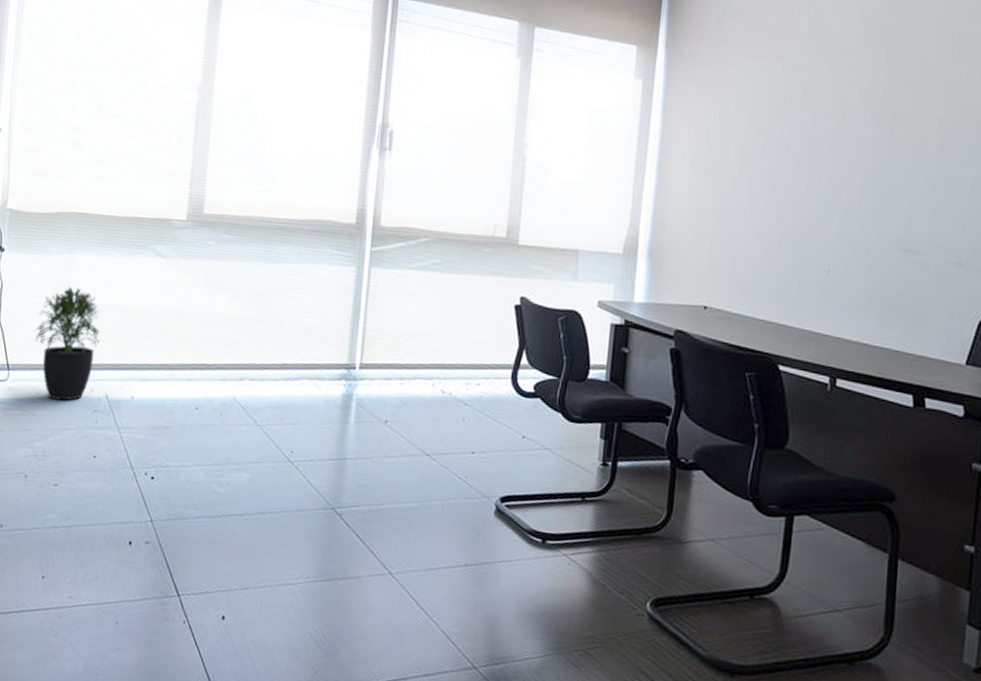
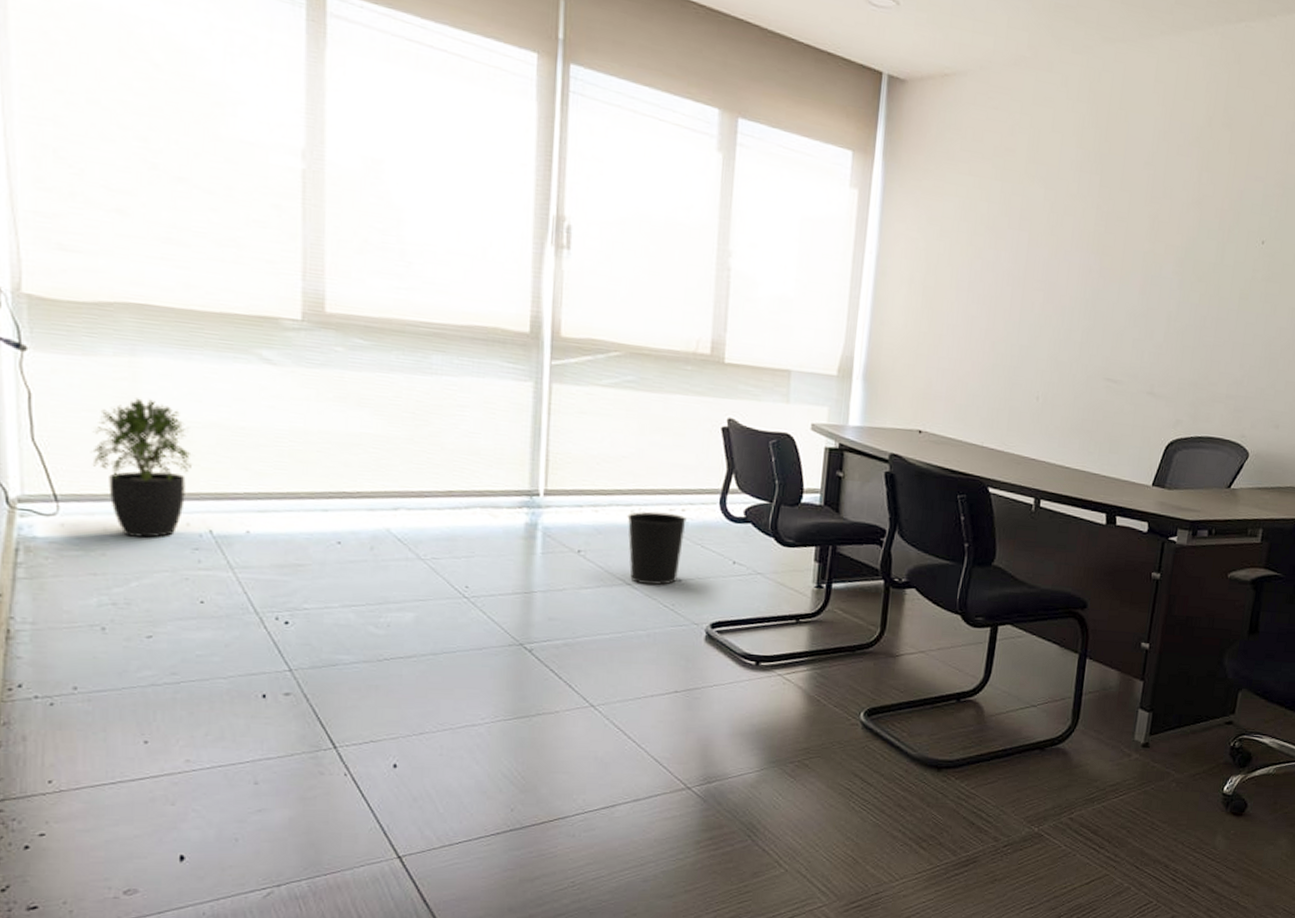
wastebasket: none [428,385,481,457] -> present [627,511,687,585]

